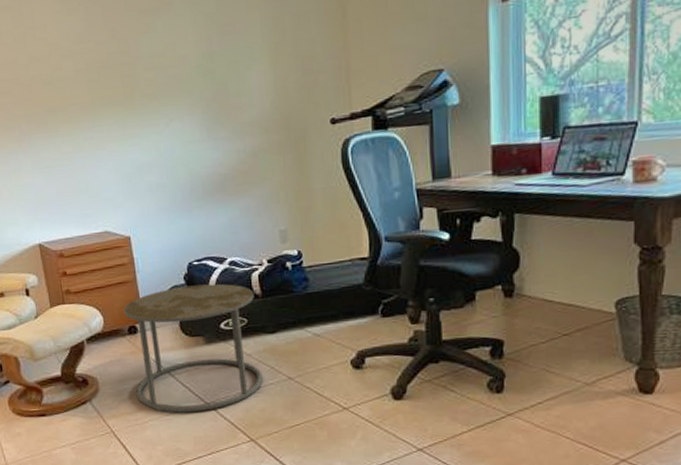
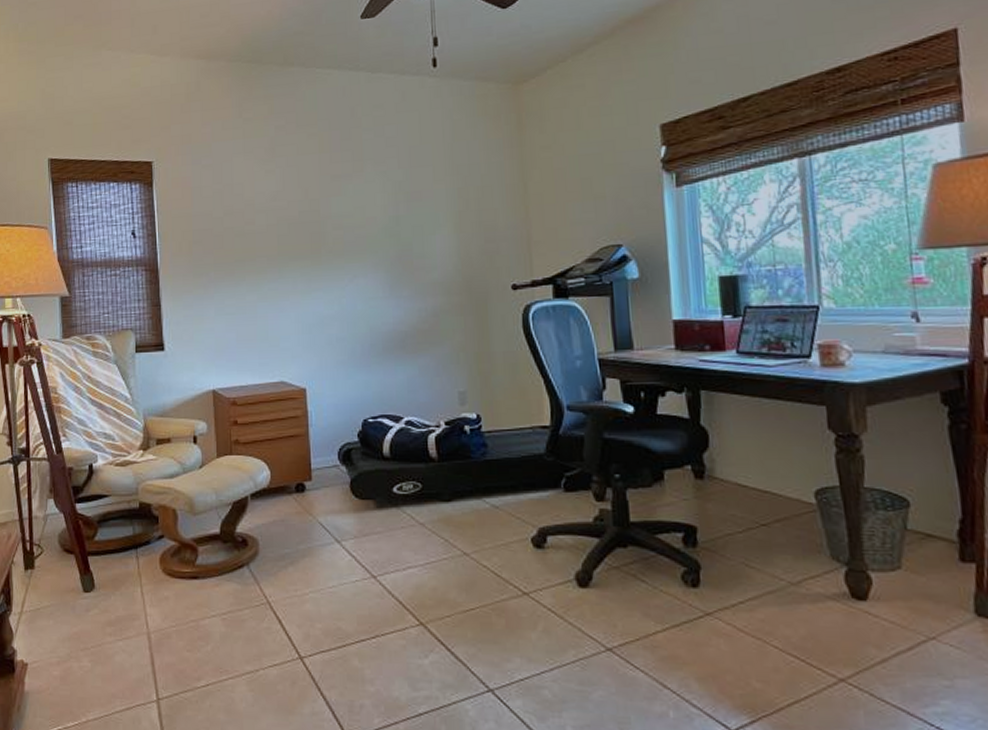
side table: present [123,283,263,413] -> none [293,443,436,586]

